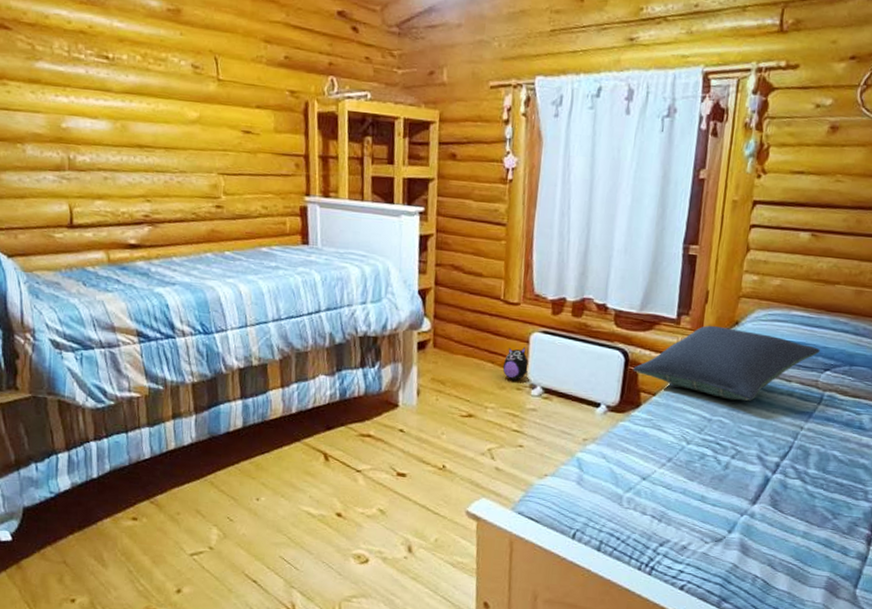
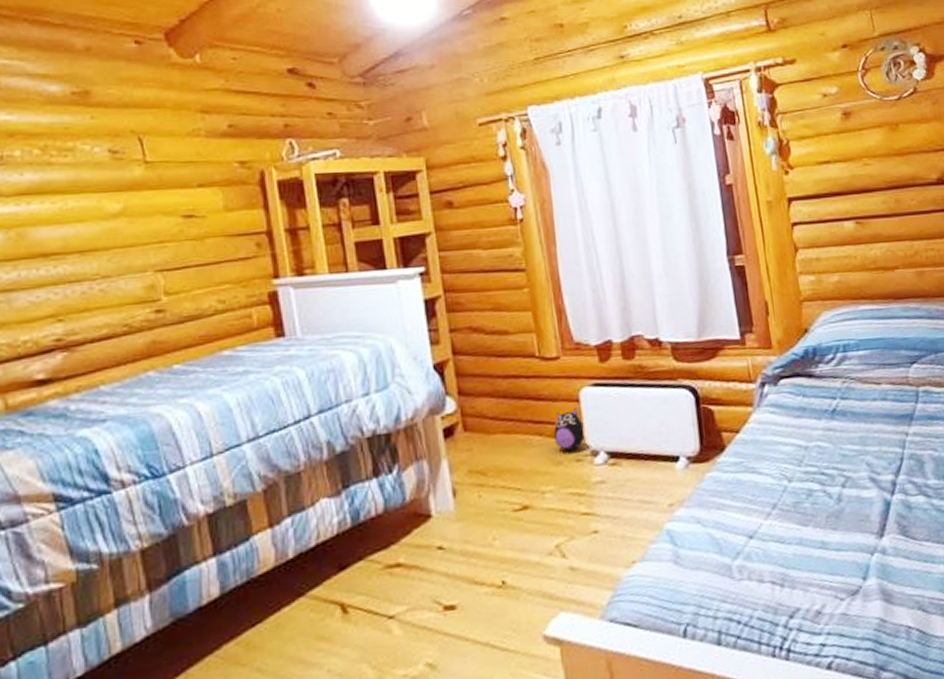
pillow: present [633,325,820,401] -> none [706,337,900,420]

